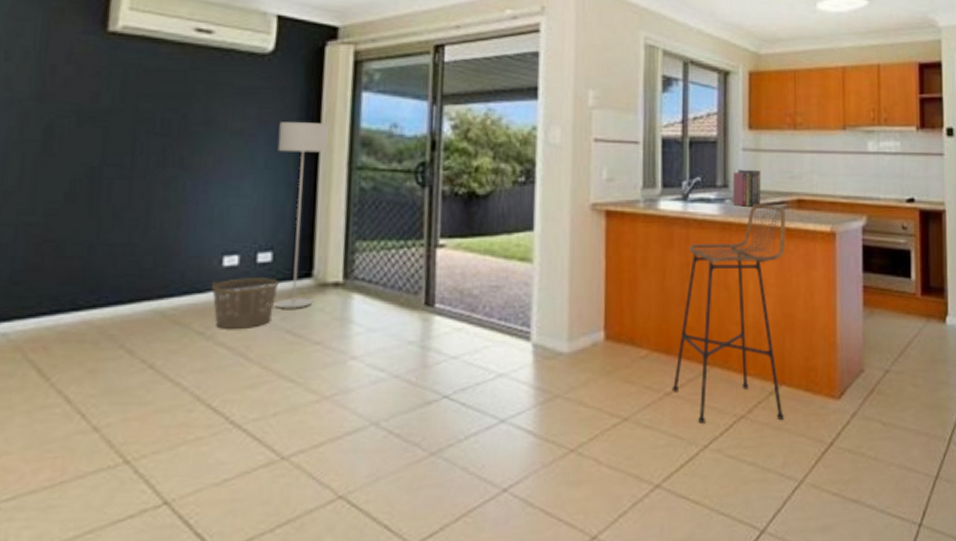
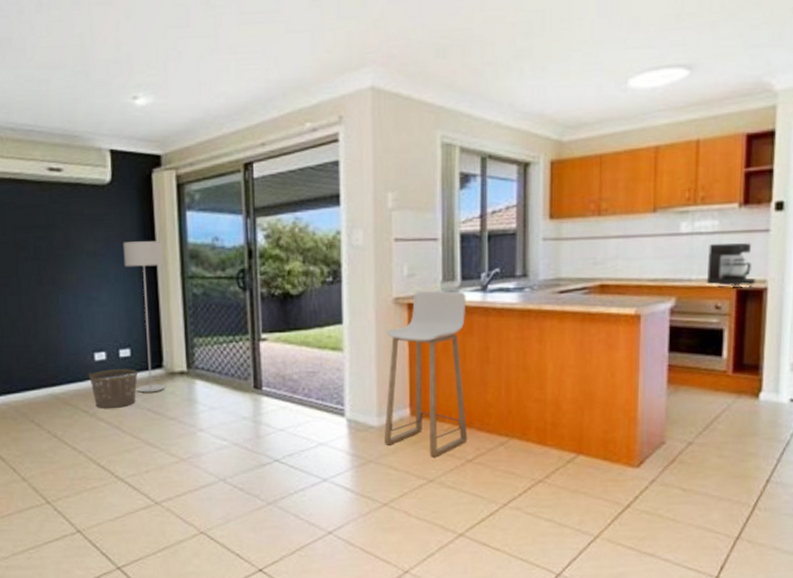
bar stool: none [573,197,667,391] -> present [383,290,468,458]
bar stool: present [672,204,785,423] -> none [473,291,587,485]
books: present [732,169,761,207] -> none [532,258,562,294]
coffee maker: none [893,163,936,207] -> present [706,243,756,286]

